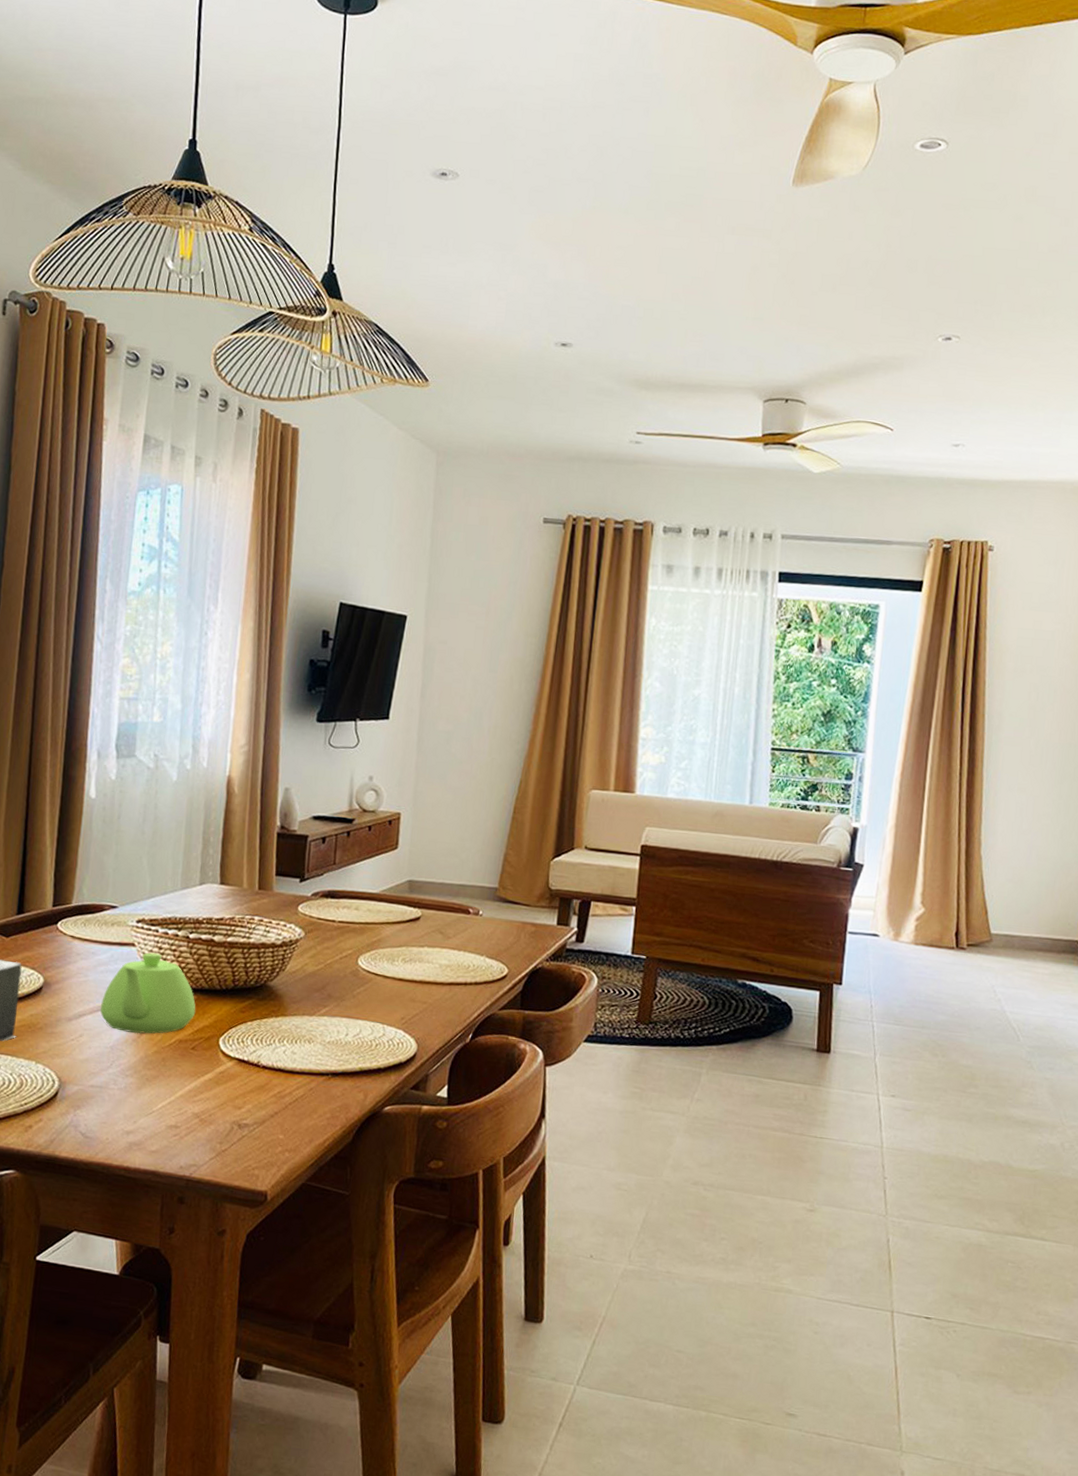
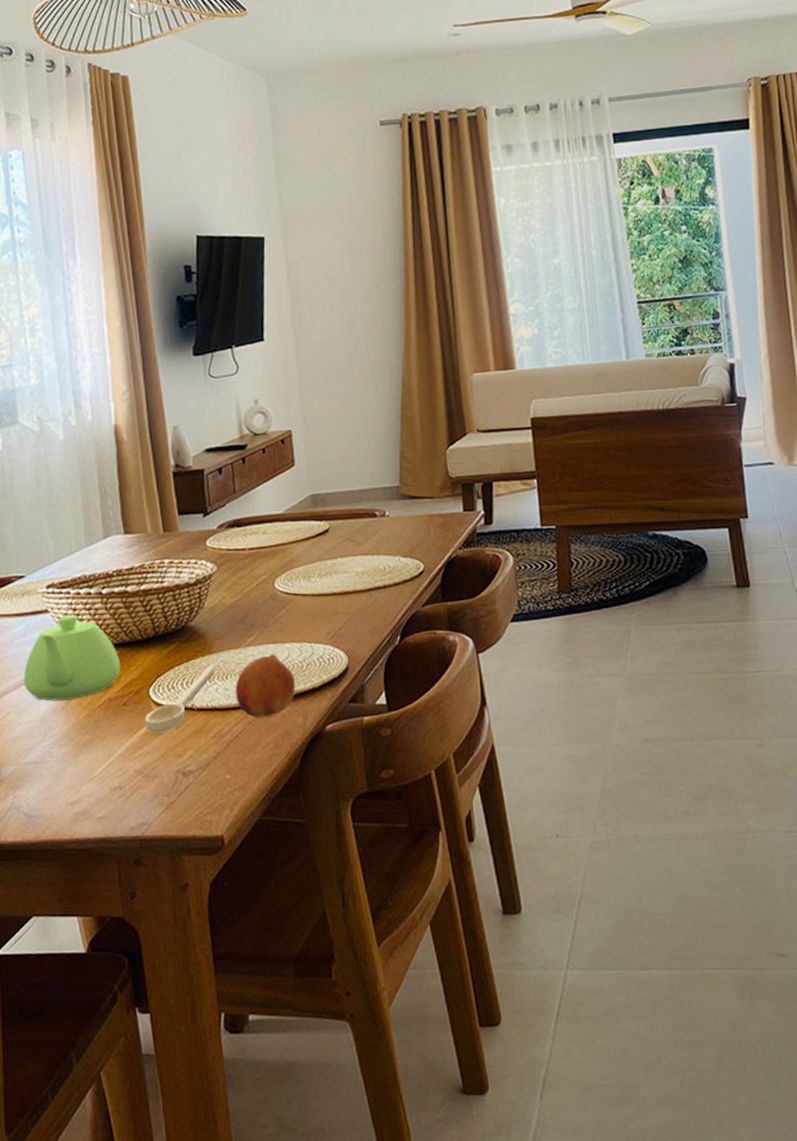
spoon: none [210,1026,287,1084] -> present [145,665,215,734]
fruit: none [301,1027,362,1087] -> present [235,653,296,718]

